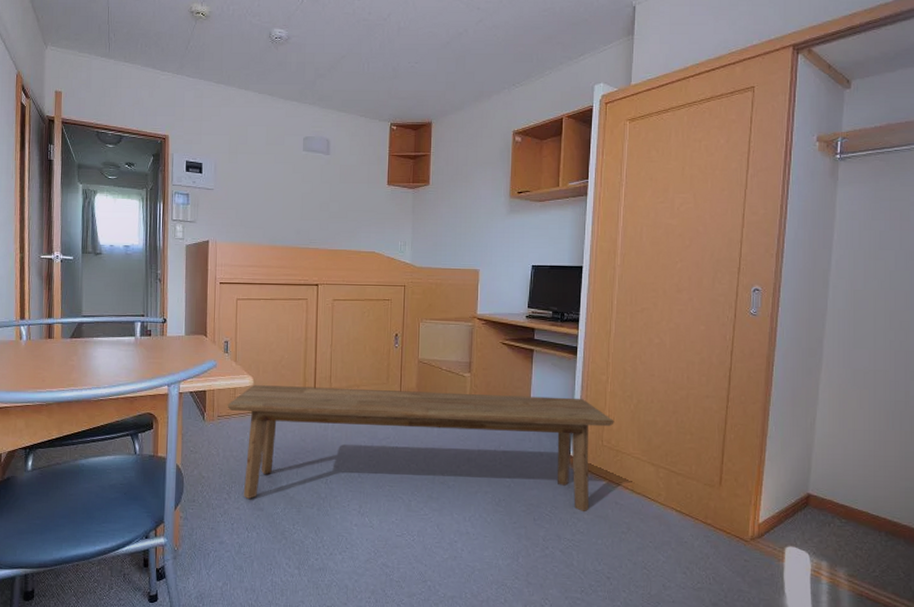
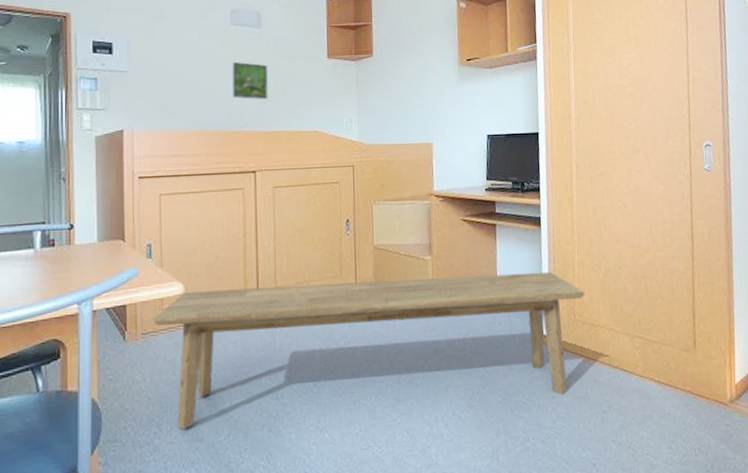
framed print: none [302,185,334,221] -> present [232,62,269,100]

